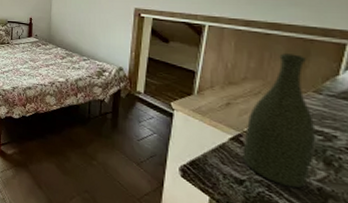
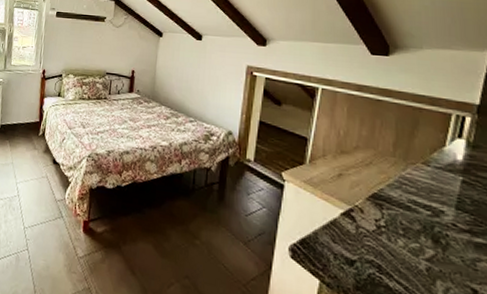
bottle: present [242,53,316,189] -> none [354,121,425,269]

